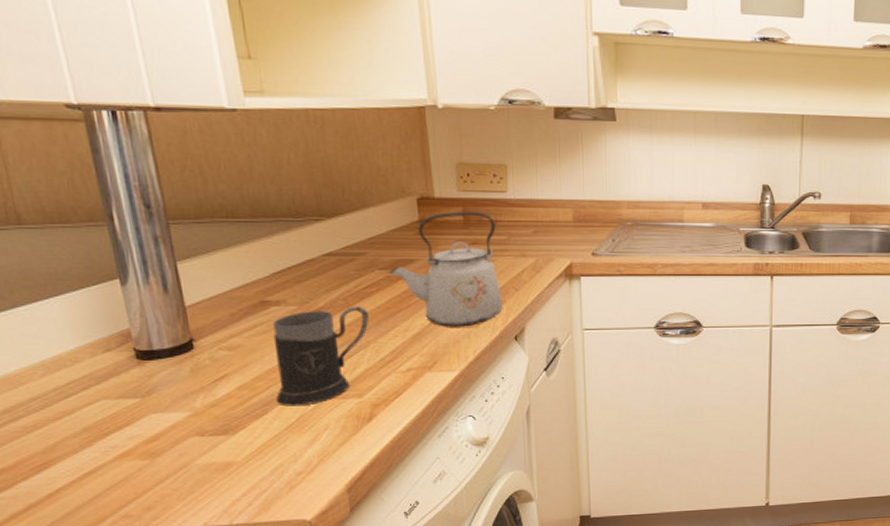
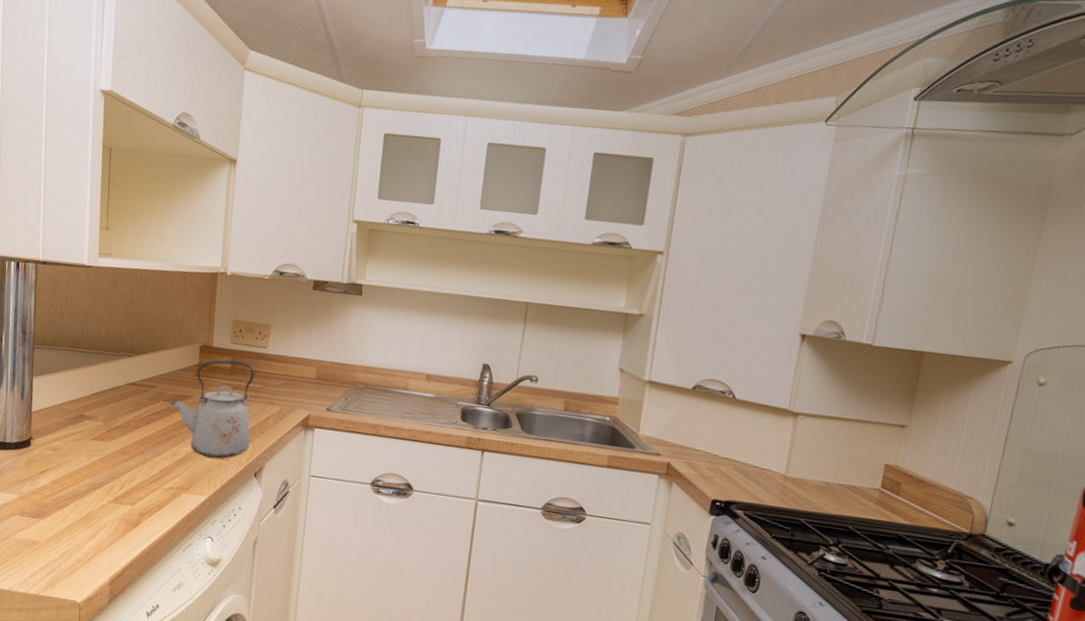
mug: present [273,306,369,407] -> none [75,427,151,505]

